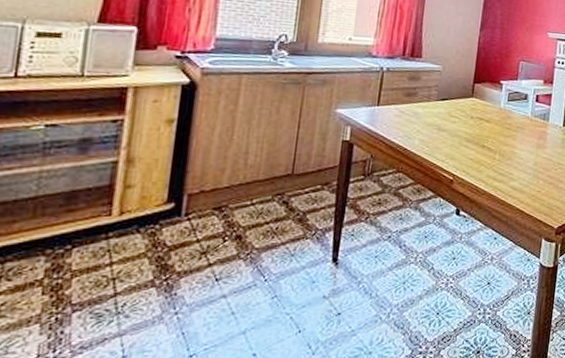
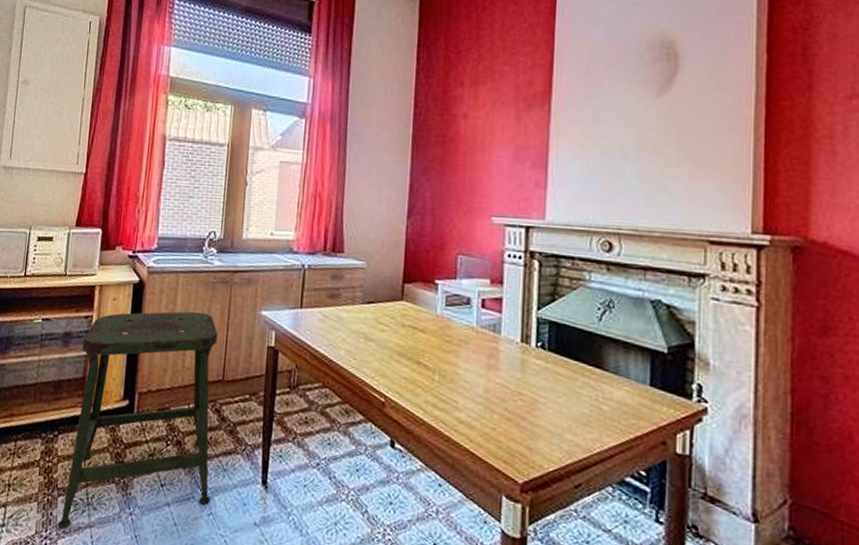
stool: none [72,111,288,345] -> present [57,311,218,529]

